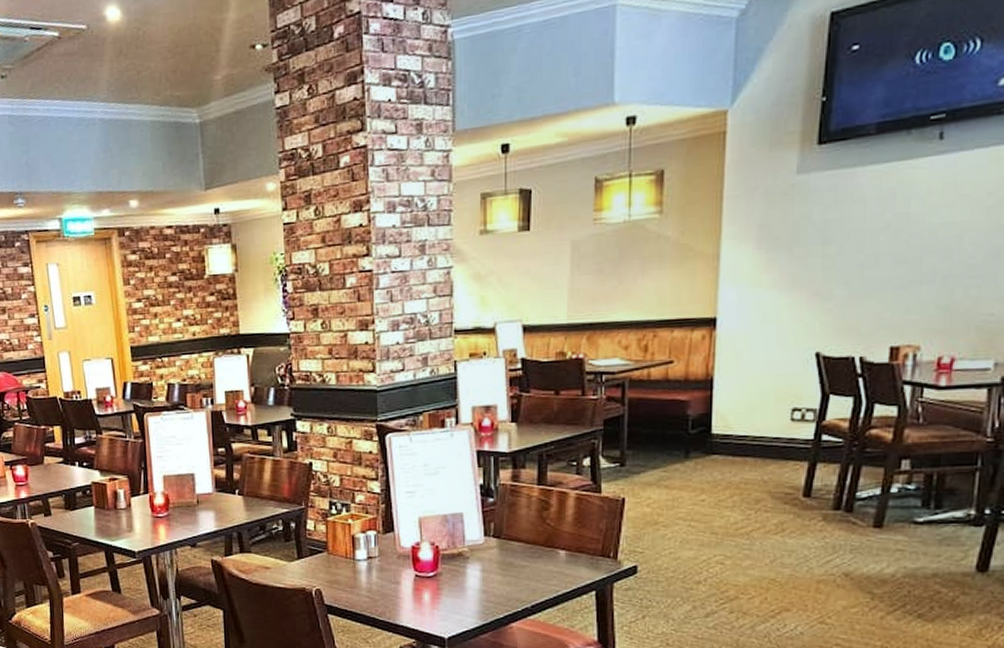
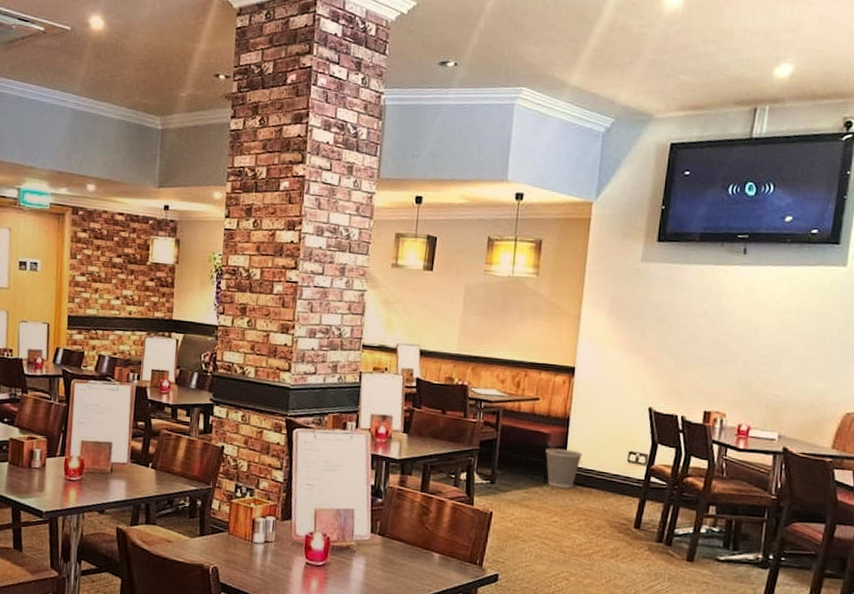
wastebasket: none [685,416,732,461] -> present [545,448,582,489]

